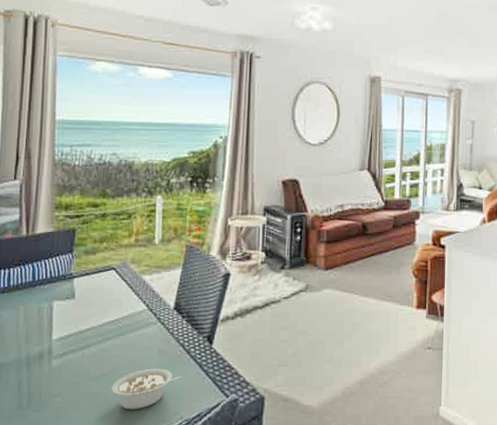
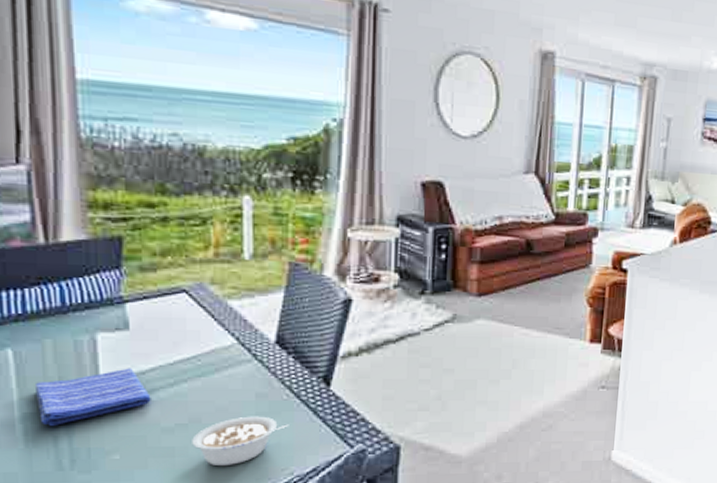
dish towel: none [10,328,86,373] -> present [36,368,151,426]

